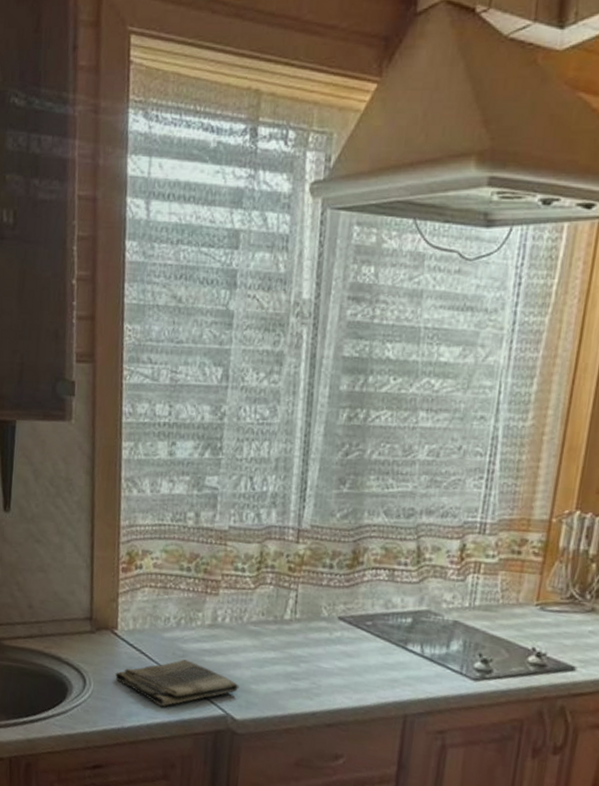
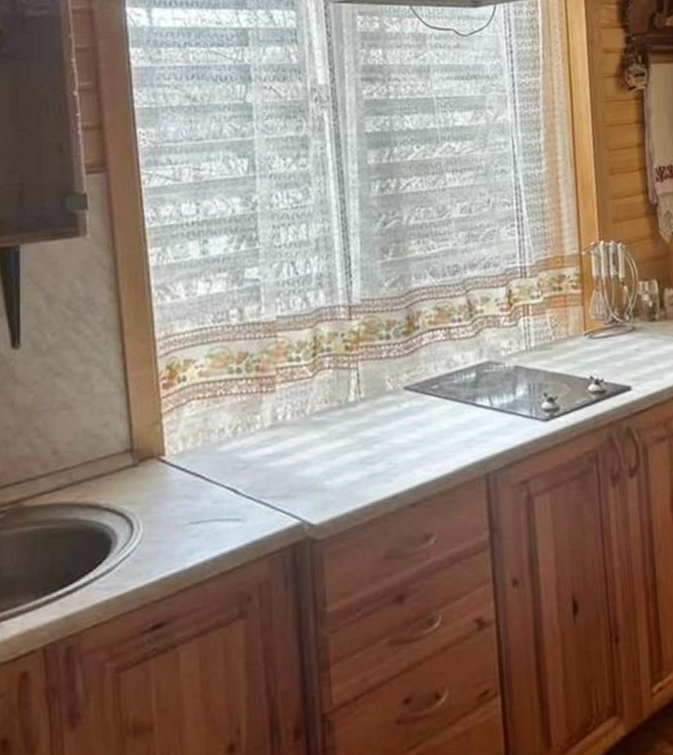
dish towel: present [115,659,239,707] -> none [168,471,312,532]

